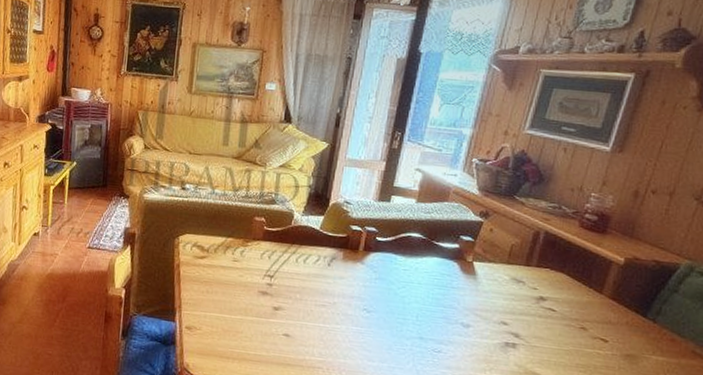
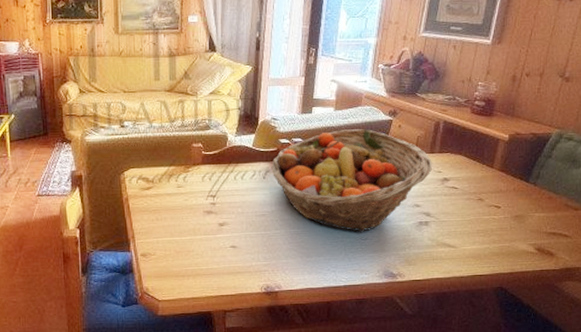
fruit basket: none [338,224,527,344] -> present [271,129,432,233]

